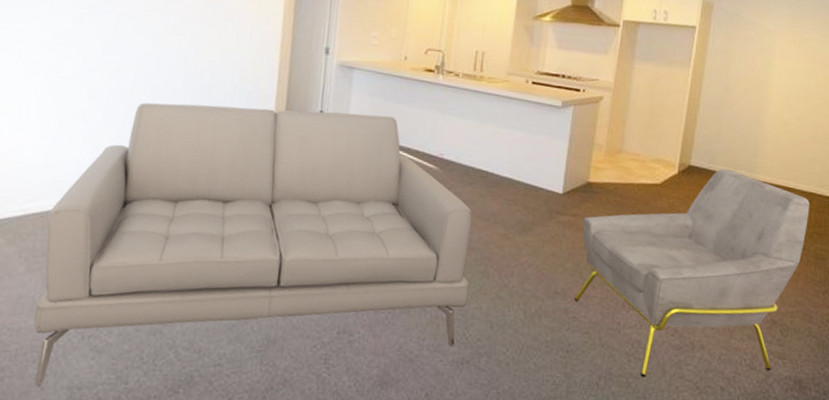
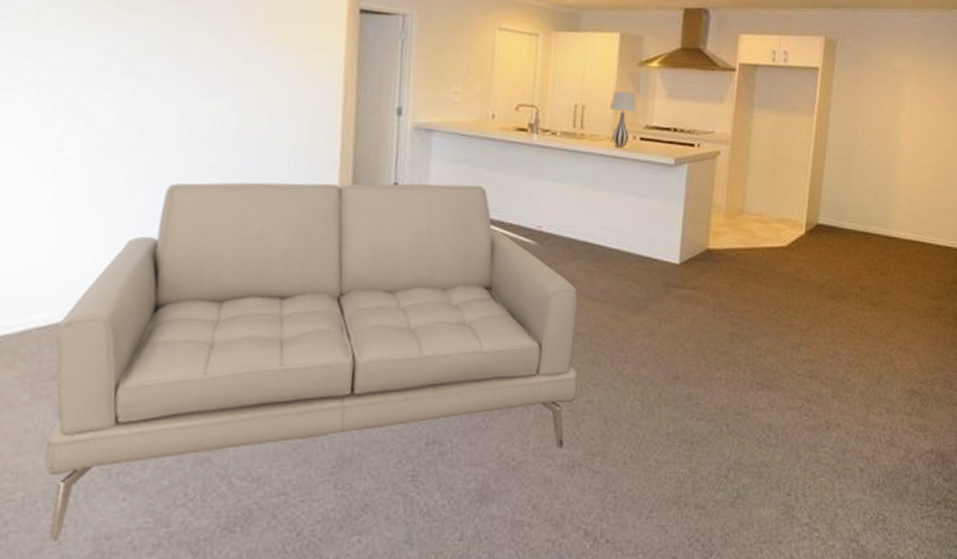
table lamp: none [506,40,530,90] -> present [609,91,636,148]
armchair: present [574,168,810,377] -> none [697,225,946,465]

